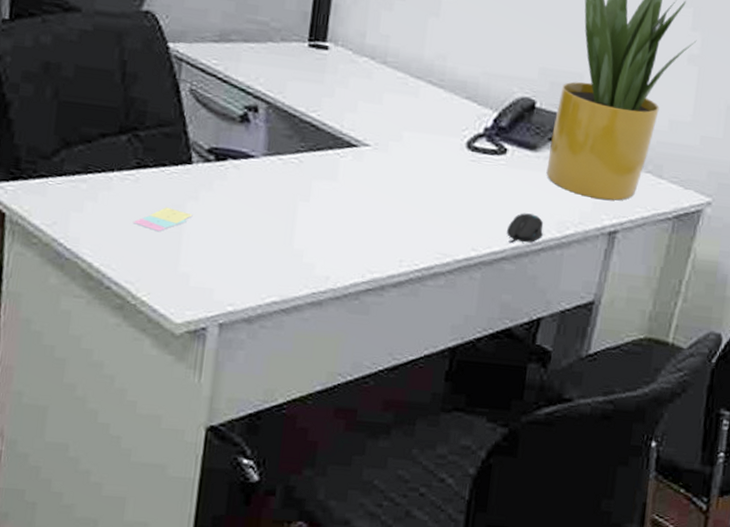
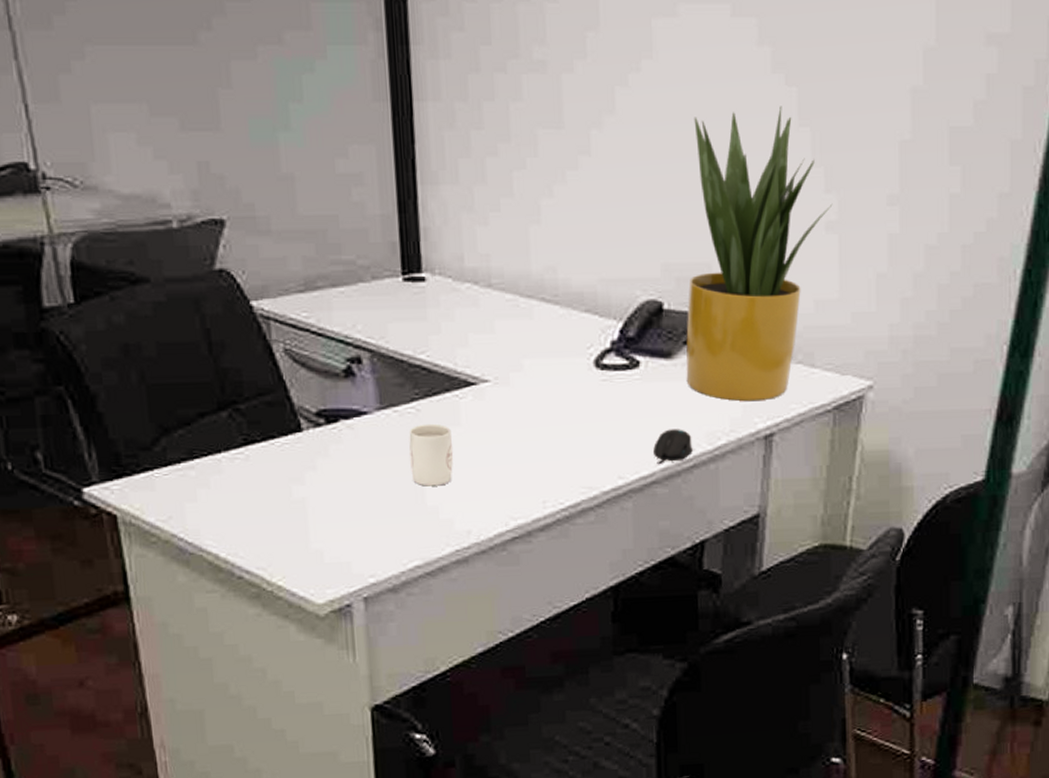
sticky notes: present [133,207,193,232] -> none [252,482,314,511]
mug: none [284,174,328,232] -> present [409,423,454,486]

